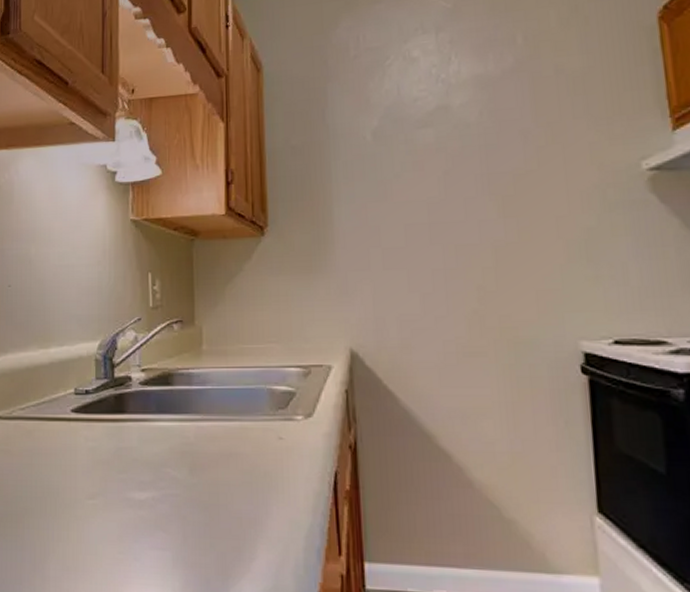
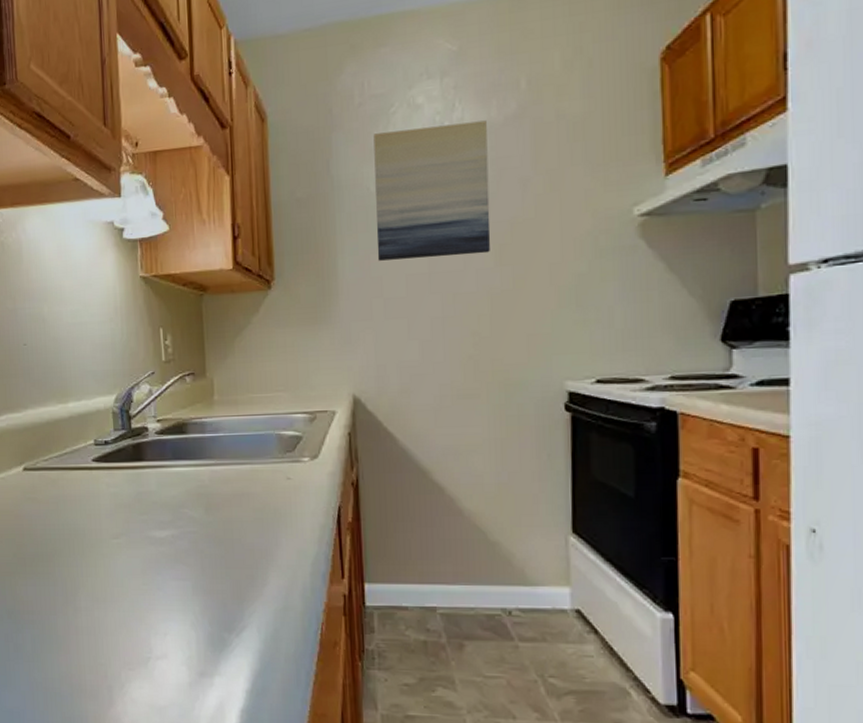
wall art: none [369,73,492,210] -> present [373,120,491,261]

